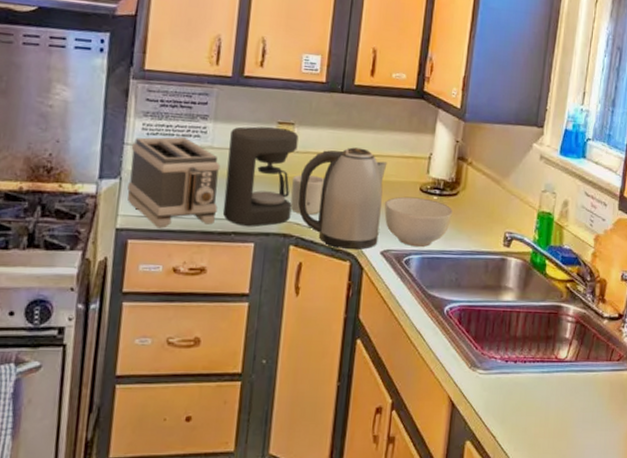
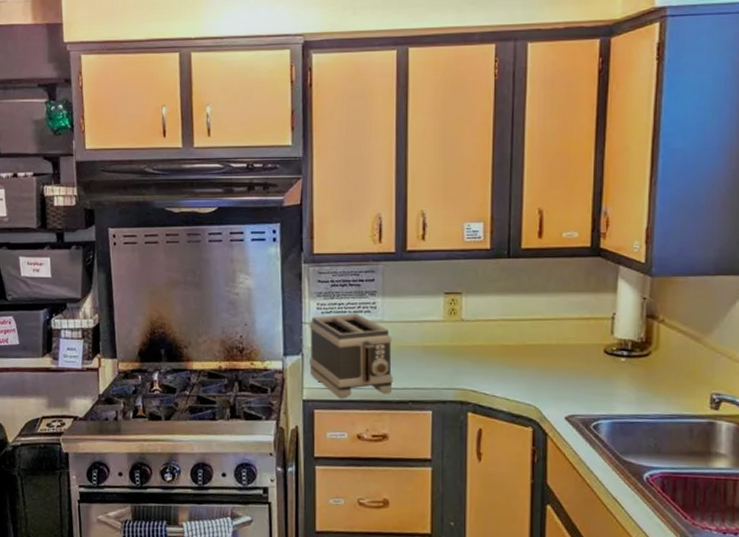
coffee maker: present [222,126,299,228] -> none [398,297,467,396]
mug: present [290,174,325,215] -> none [464,342,498,382]
kettle: present [297,147,388,249] -> none [472,312,565,415]
bowl: present [384,196,453,247] -> none [565,359,645,411]

